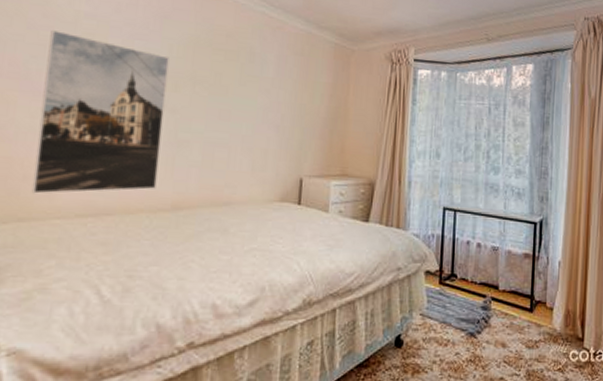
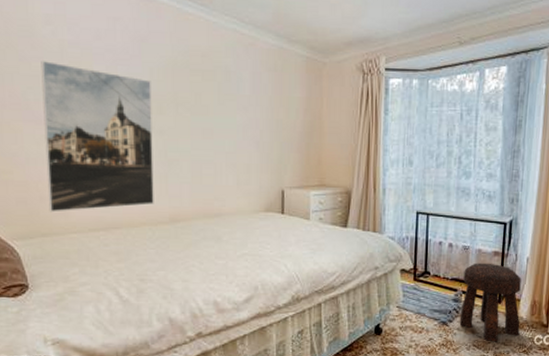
stool: none [488,265,554,358] -> present [459,263,521,342]

